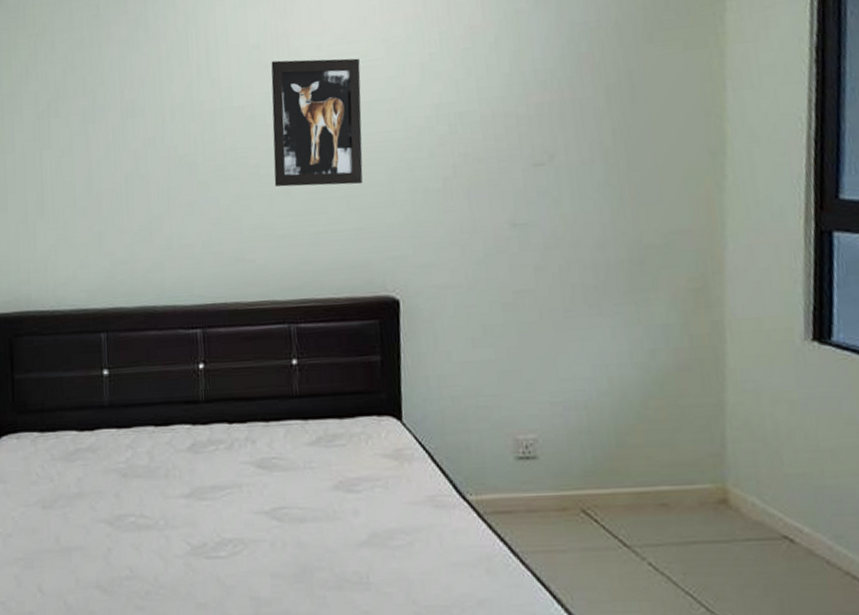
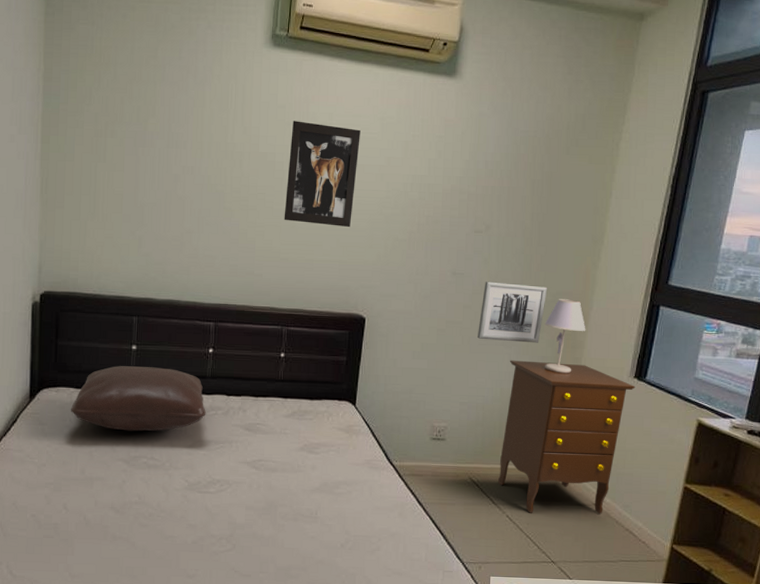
pillow: none [36,395,204,482] -> present [71,366,206,432]
wall art: none [559,226,655,310] -> present [478,281,548,343]
dresser: none [614,330,818,557] -> present [498,360,636,515]
table lamp: none [657,239,723,346] -> present [544,299,586,374]

